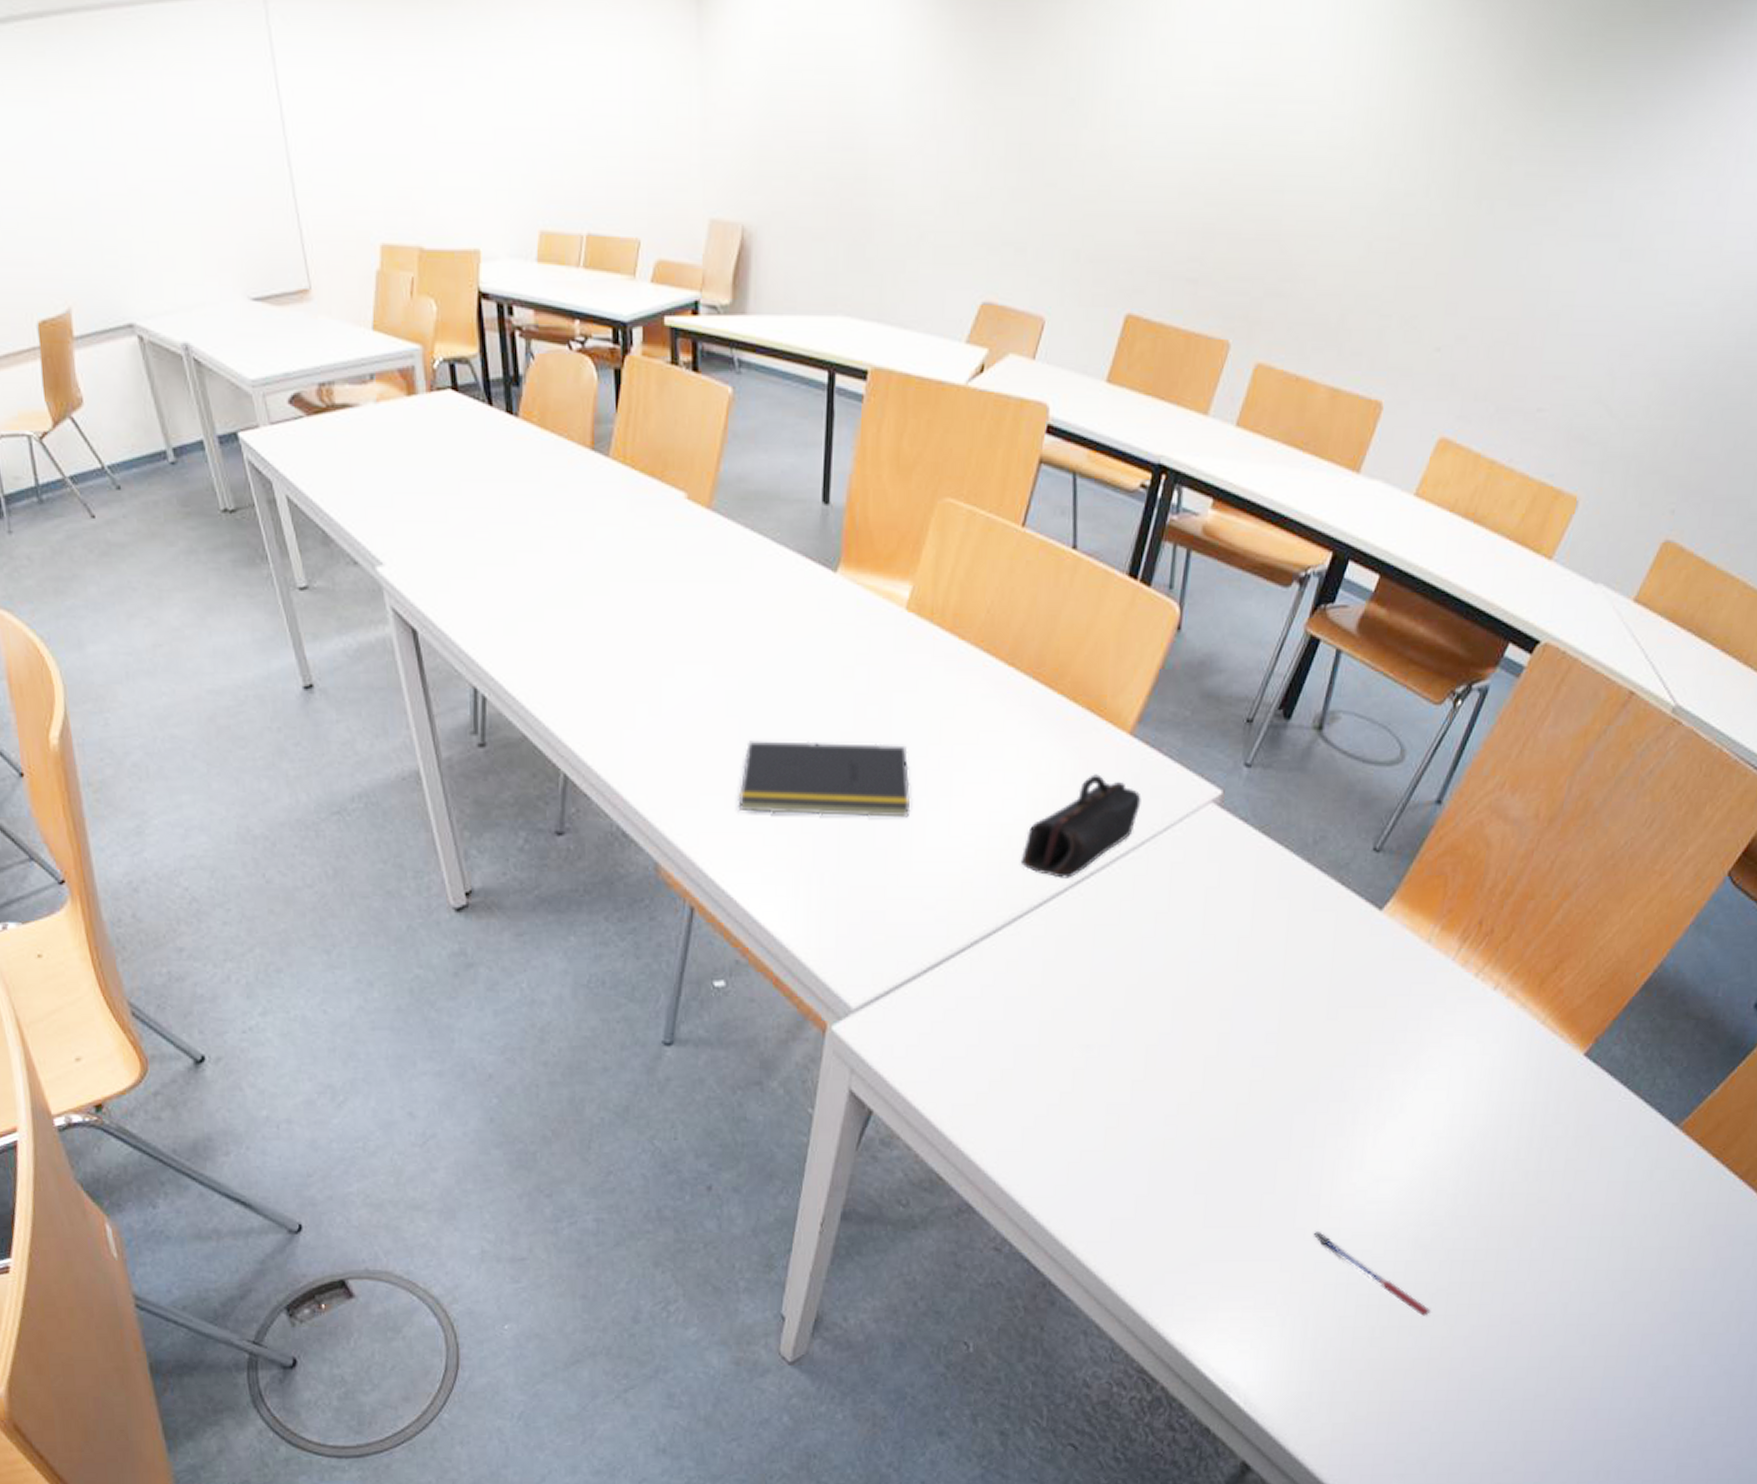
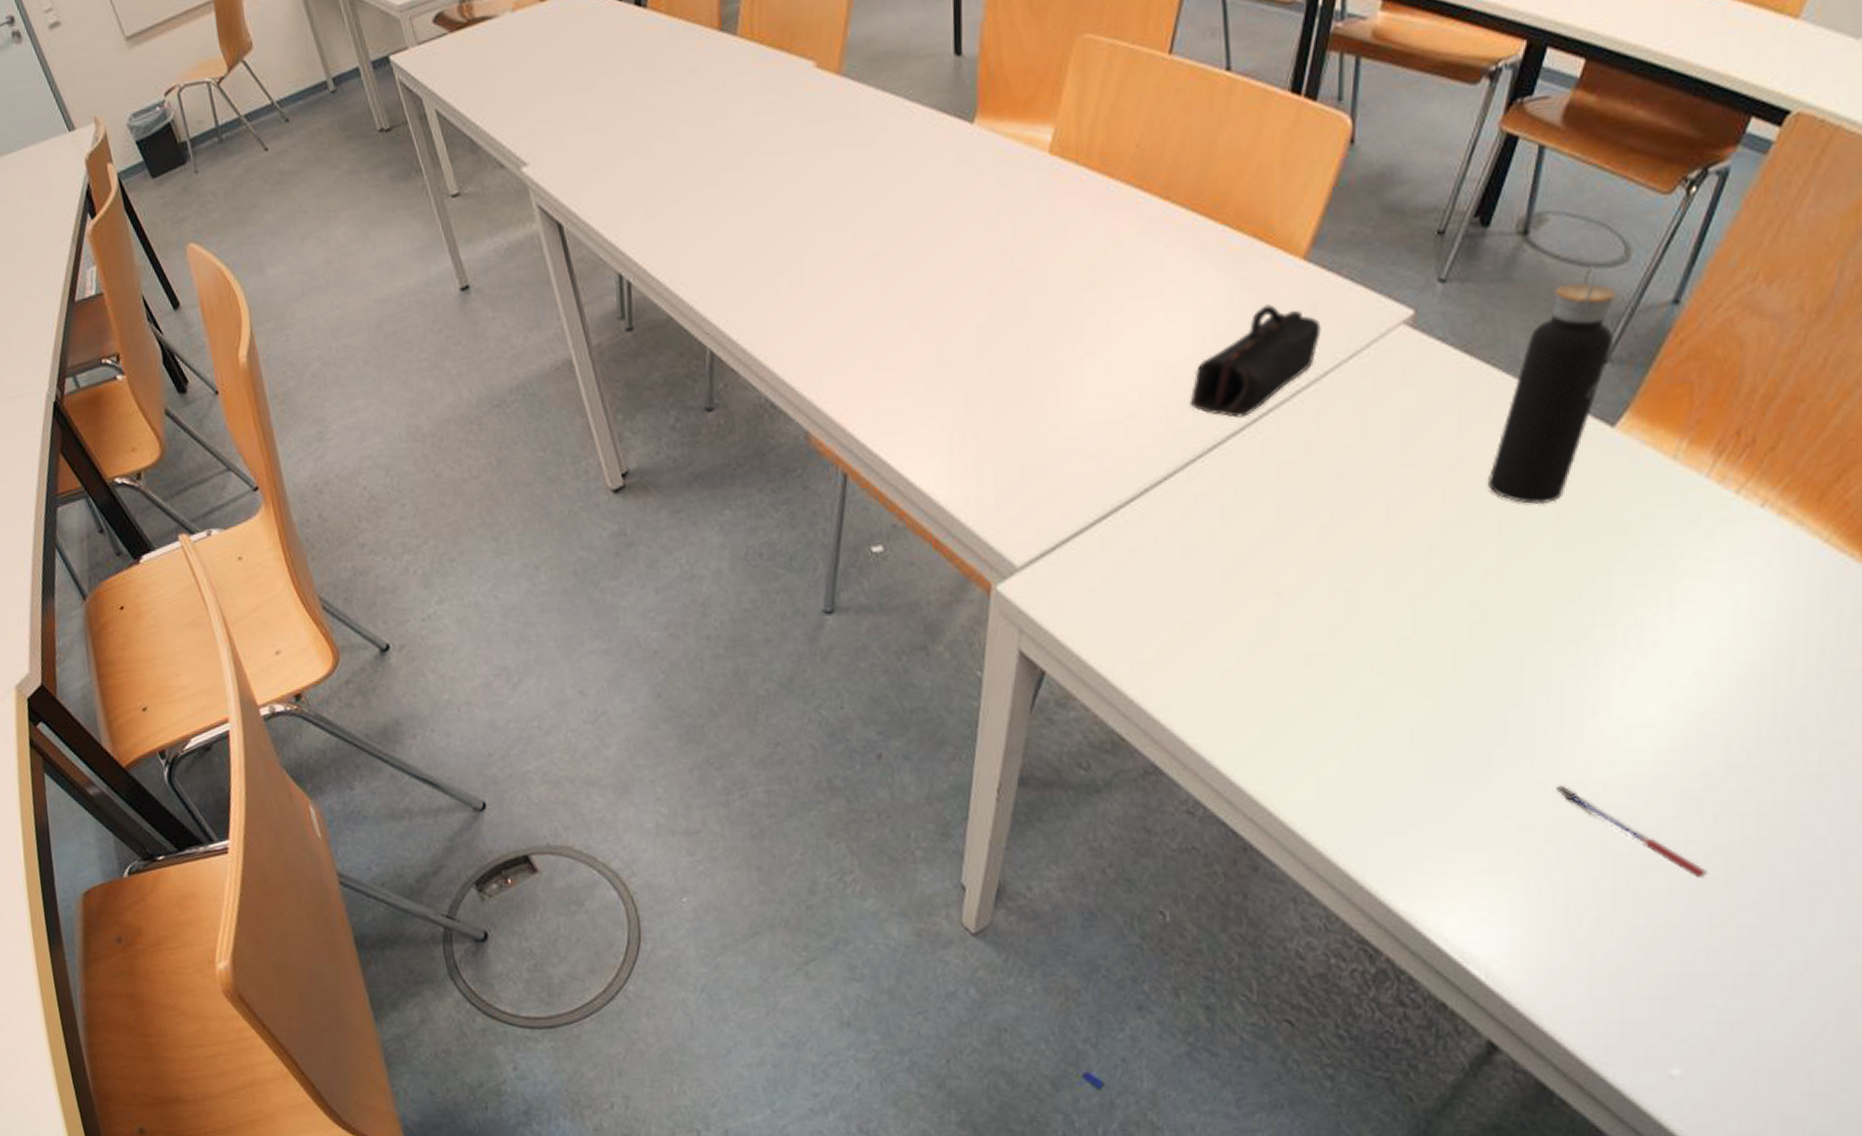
notepad: present [738,741,911,818] -> none [885,292,1067,374]
water bottle: none [1274,763,1392,977] -> present [1487,266,1617,505]

